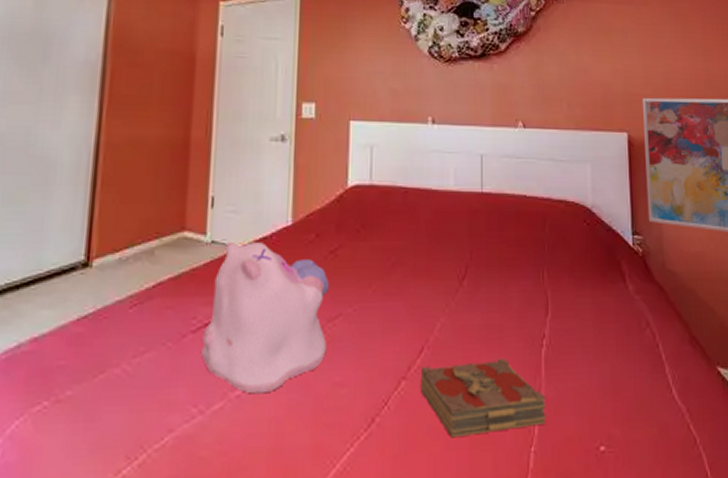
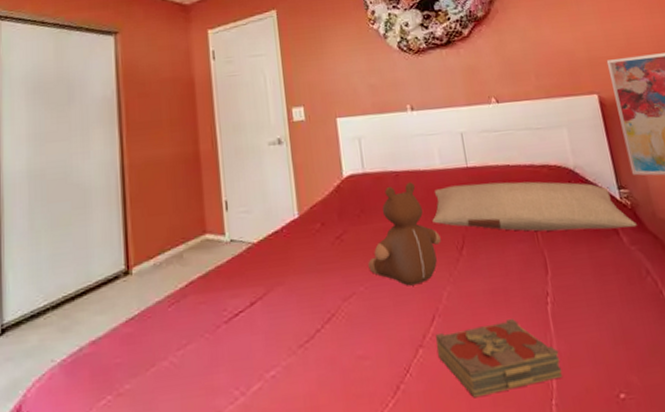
plush toy: present [201,242,330,394] -> none [234,236,346,374]
teddy bear: none [361,201,442,313] -> present [368,182,441,286]
pillow: none [436,211,645,276] -> present [432,181,637,232]

